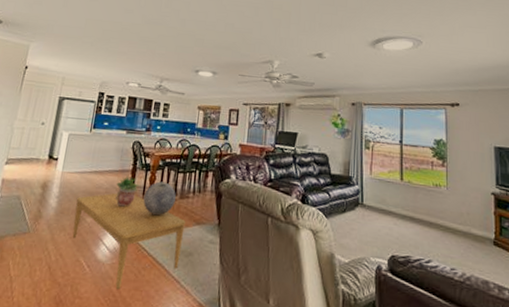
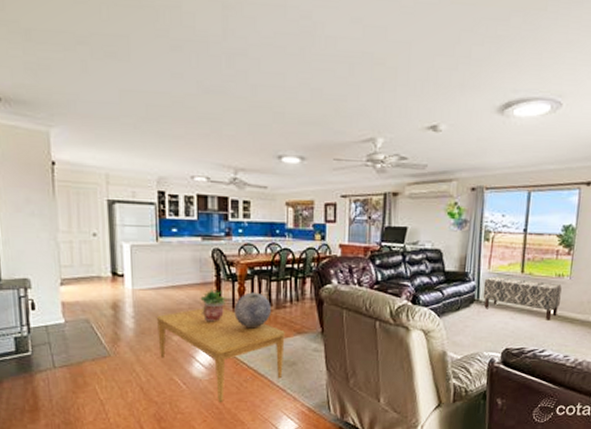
bench: none [366,182,440,229] -> present [482,277,562,320]

